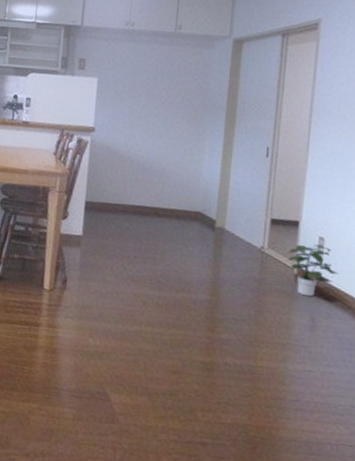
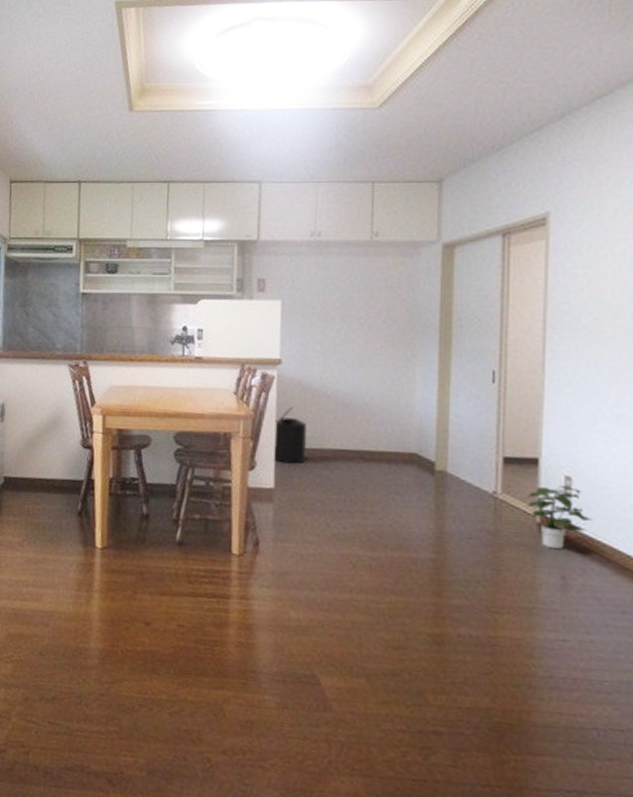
trash can: none [82,167,113,216] -> present [272,406,308,464]

